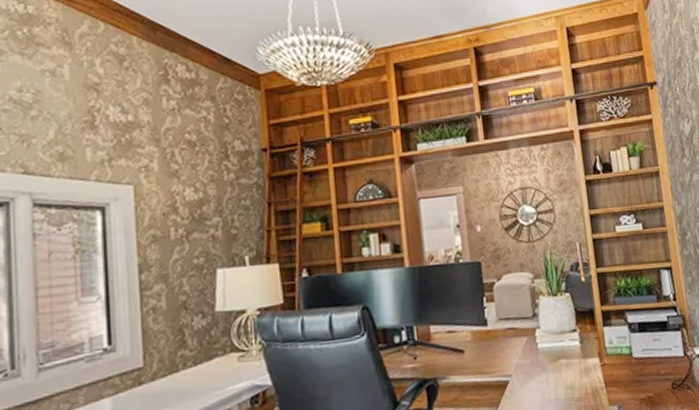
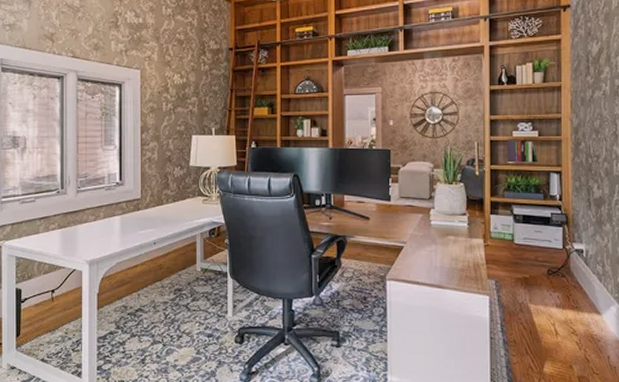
books: none [610,234,646,263] -> present [507,139,538,163]

